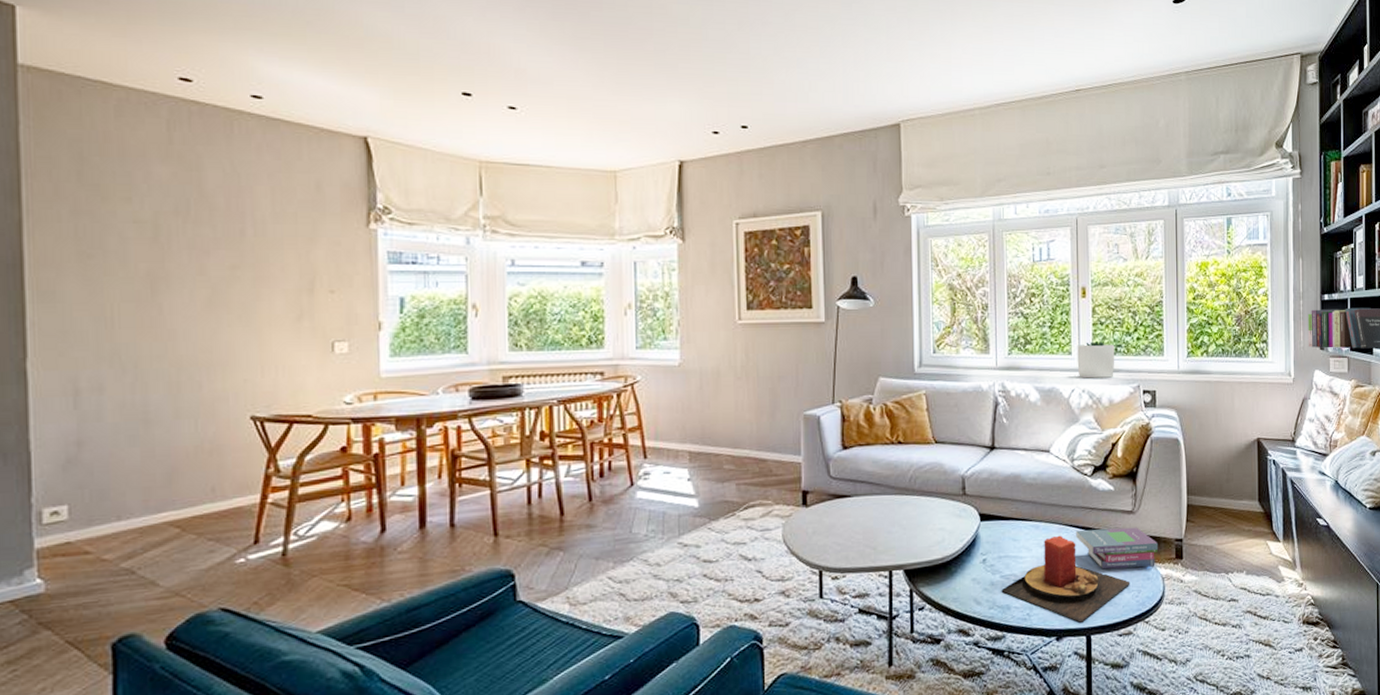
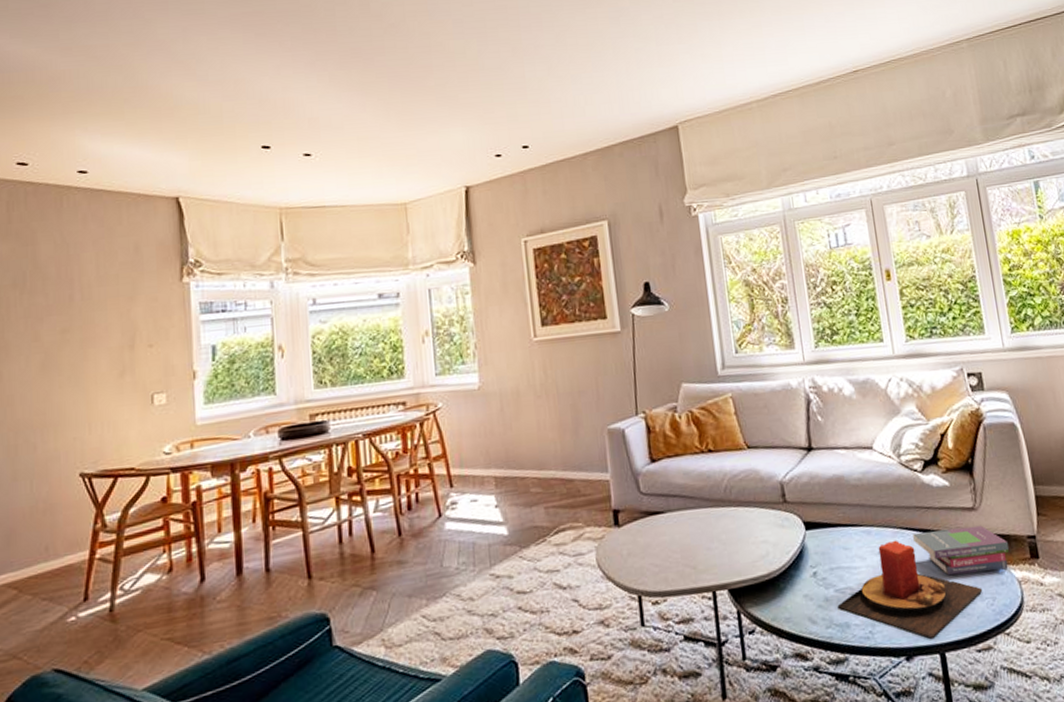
planter: present [1077,341,1115,379] -> none [888,325,933,366]

